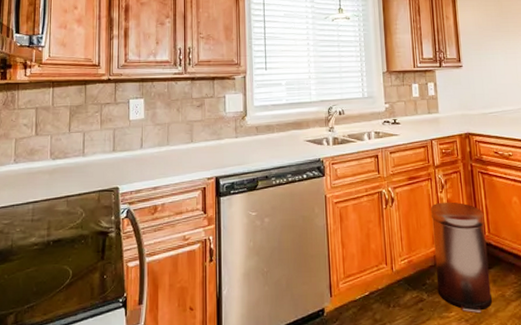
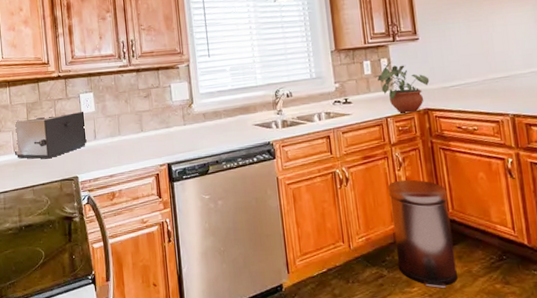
toaster: none [50,117,132,167] -> present [14,111,87,159]
potted plant: none [422,86,471,136] -> present [375,61,430,113]

